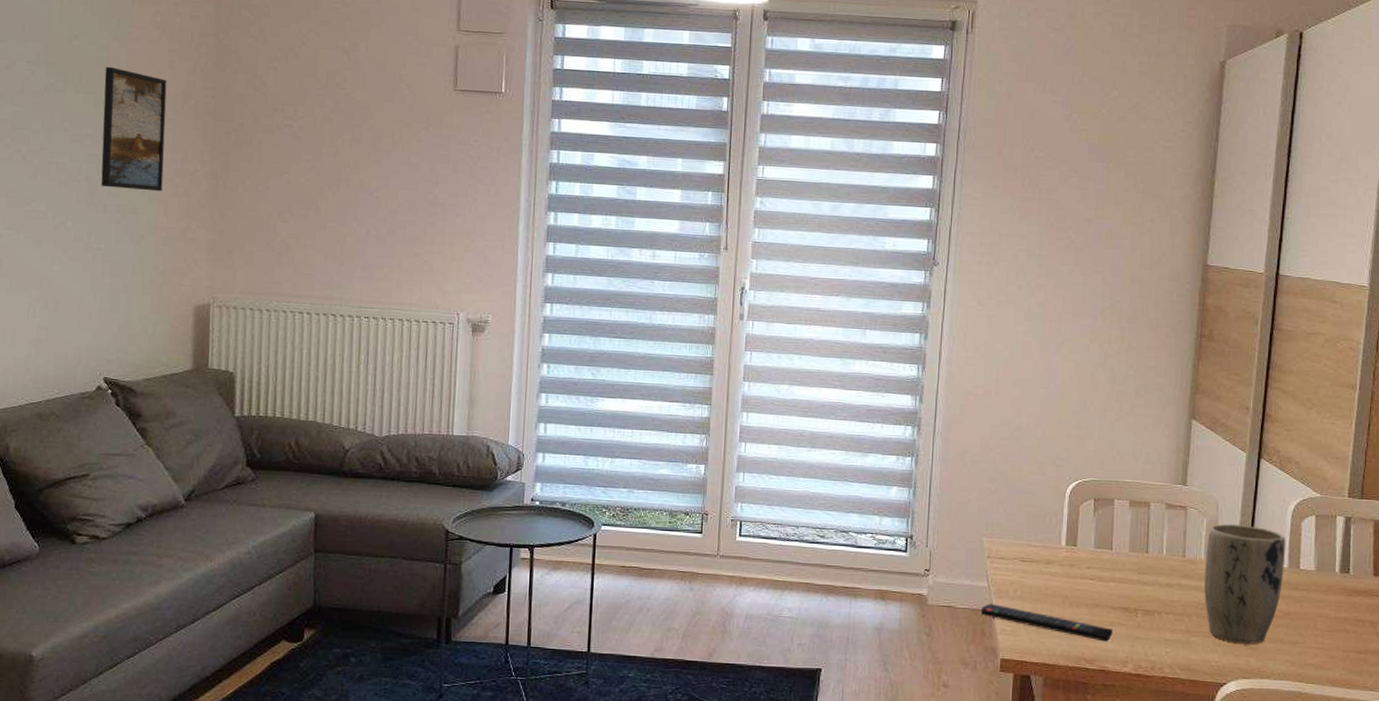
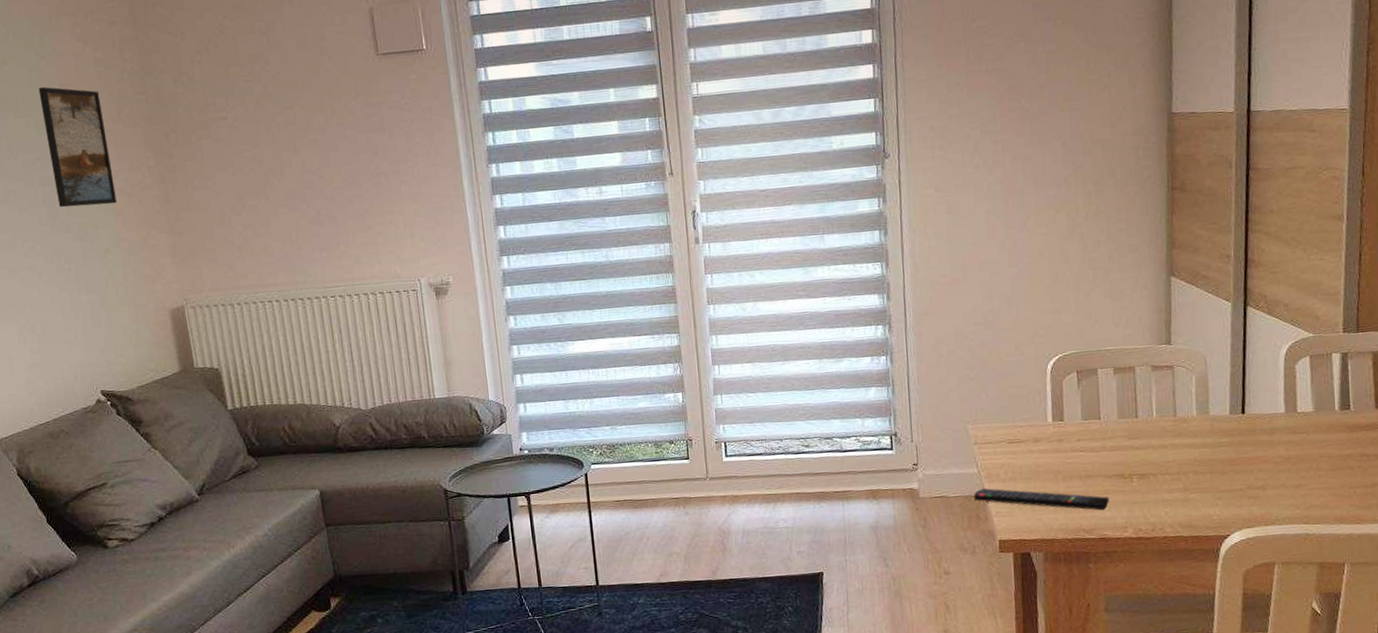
plant pot: present [1204,523,1286,644] -> none [1197,376,1281,495]

